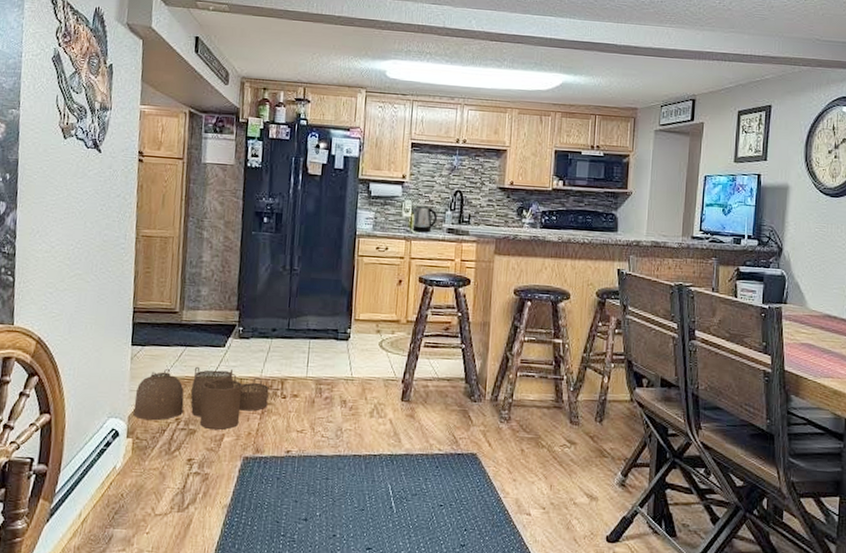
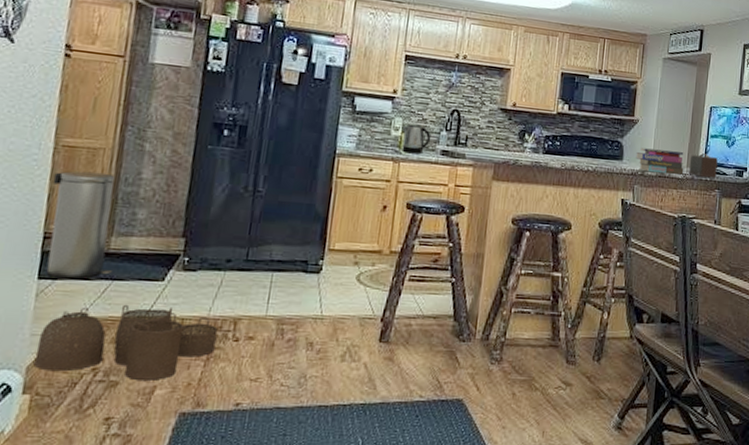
pedal bin: none [137,256,186,346] -> present [46,171,115,280]
books: none [630,219,679,244] -> present [636,148,684,175]
speaker: none [684,222,714,246] -> present [689,153,718,178]

